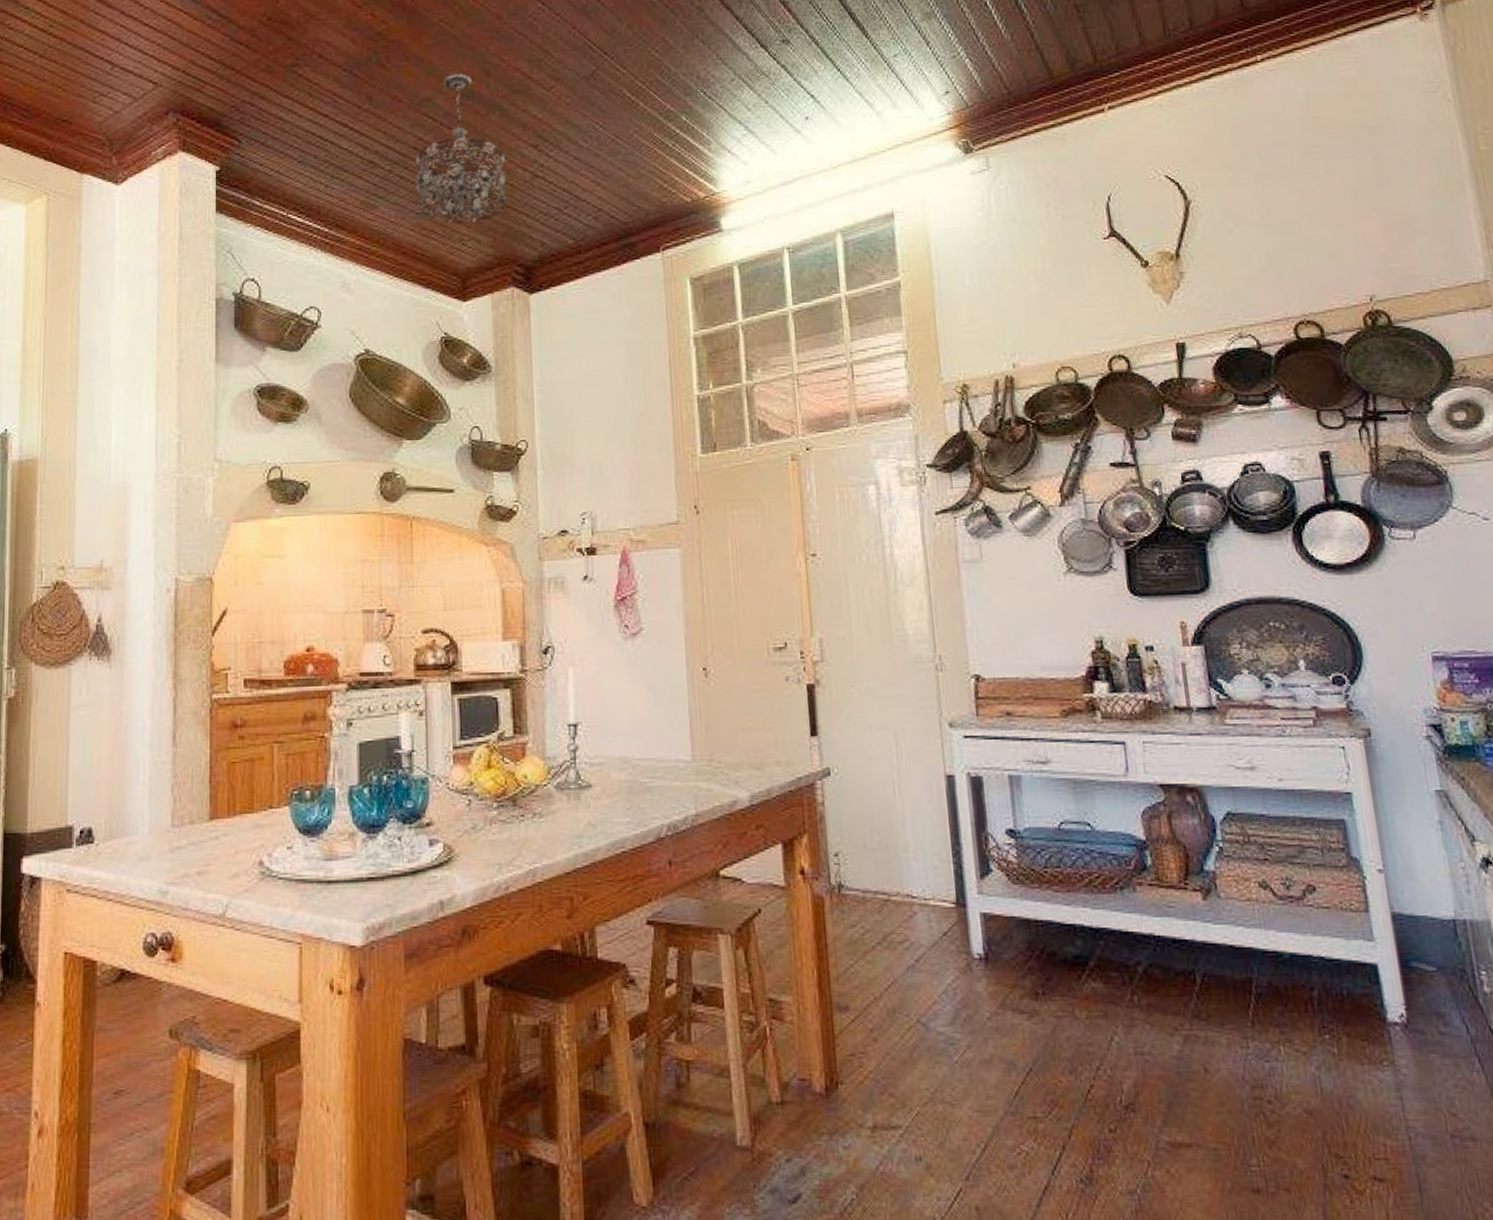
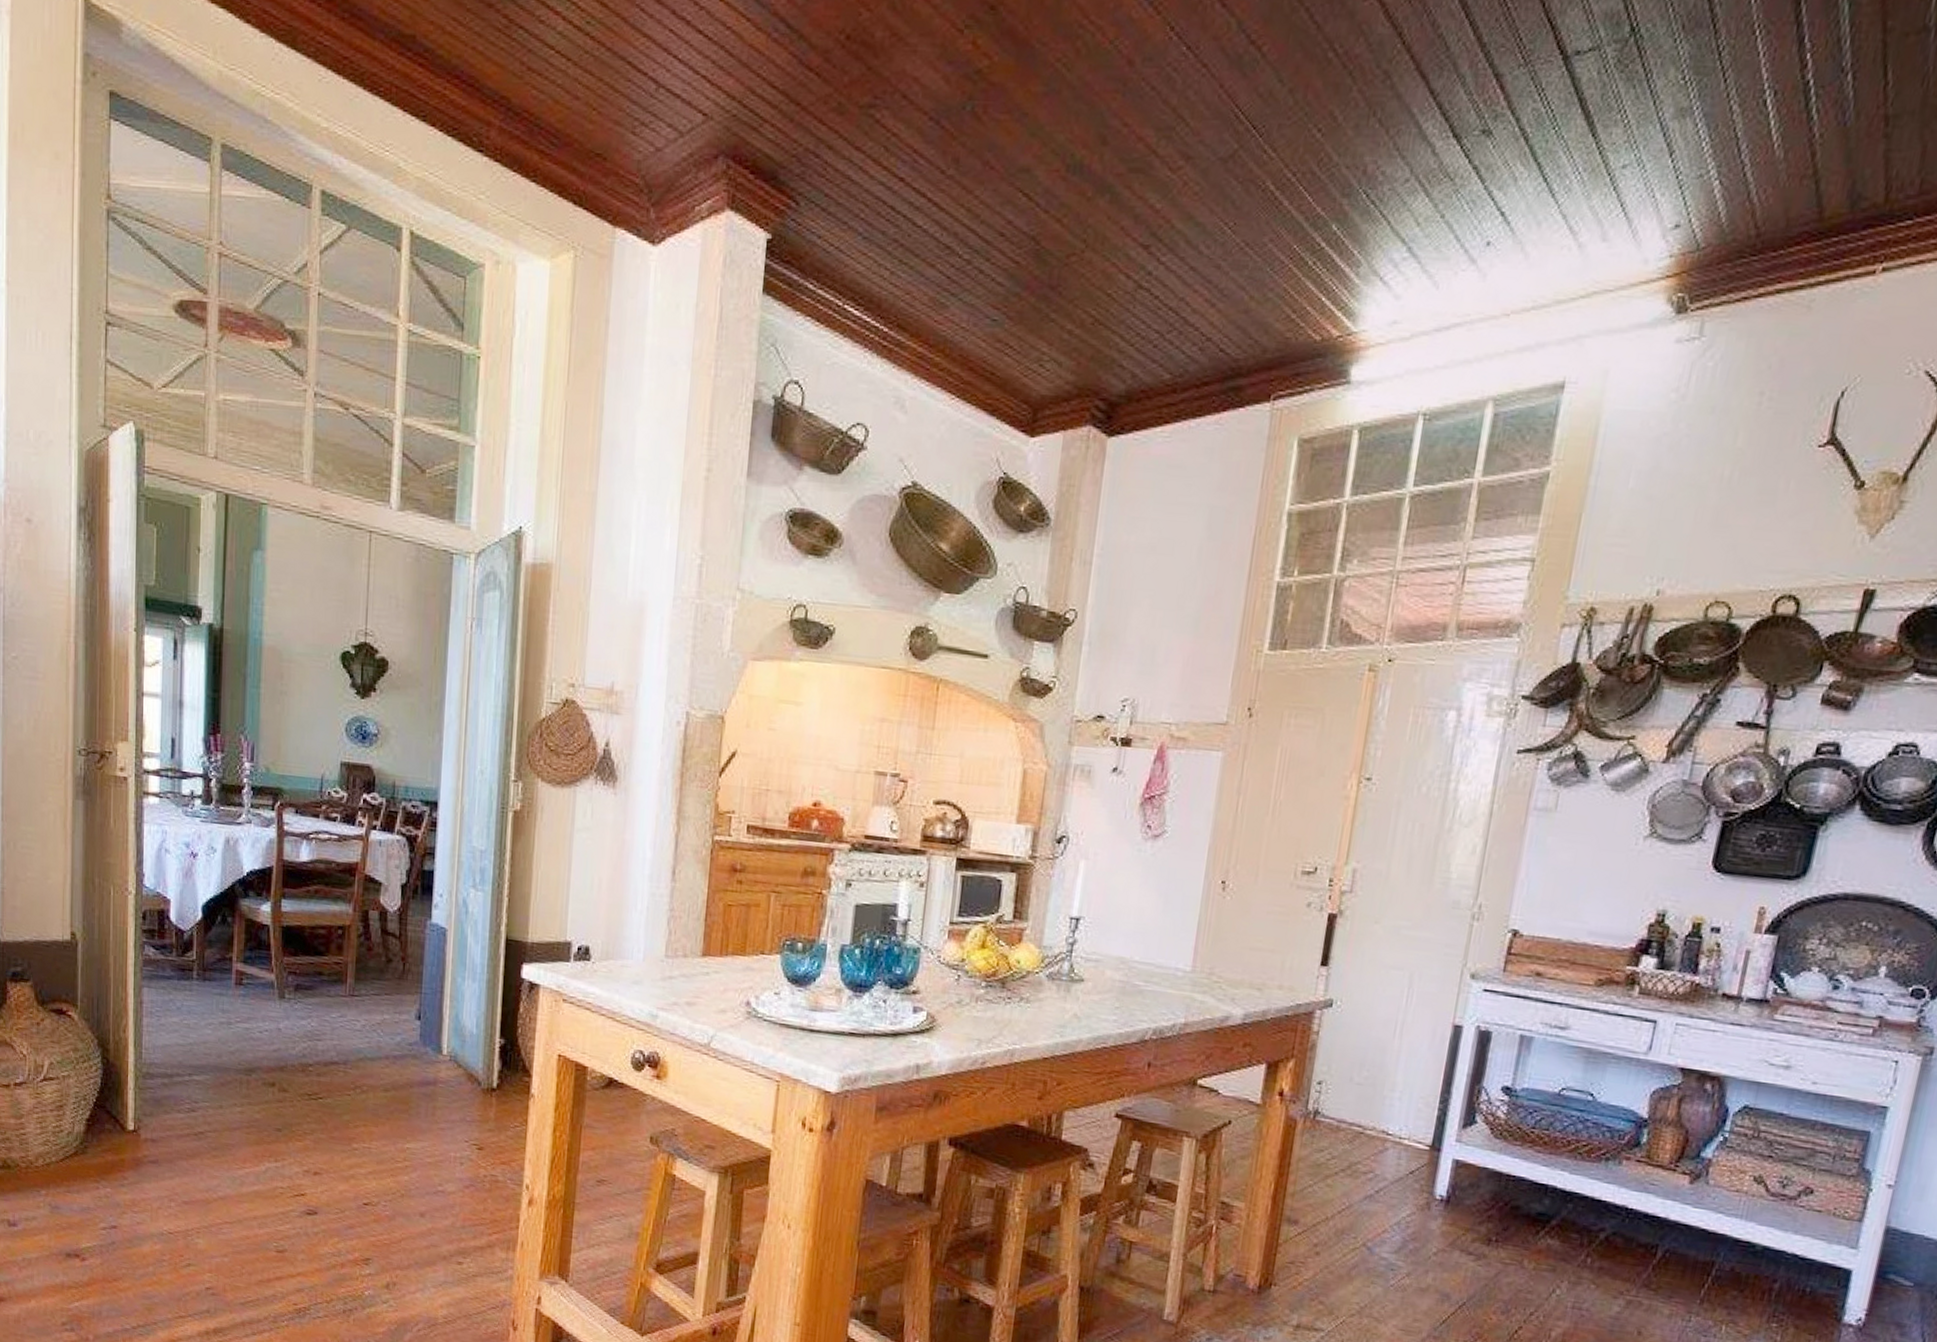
chandelier: present [415,73,507,223] -> none [993,137,1108,339]

